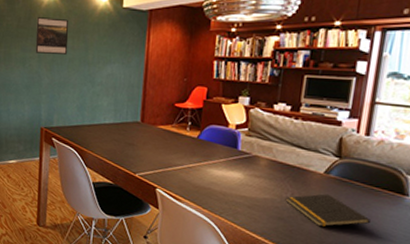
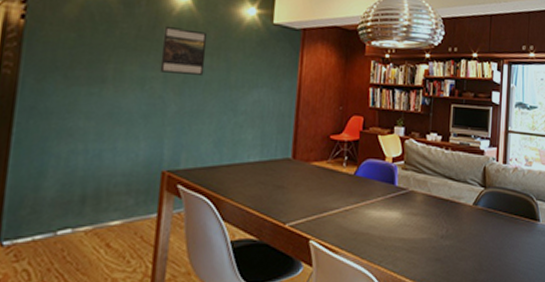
notepad: present [286,194,370,227] -> none [442,227,513,264]

